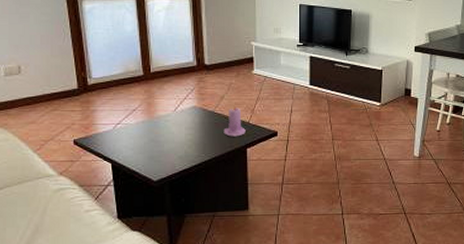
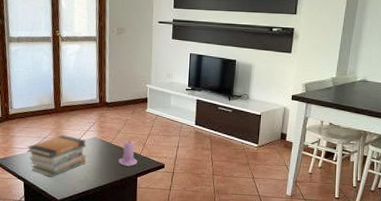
book stack: none [113,106,186,155] -> present [27,135,86,177]

